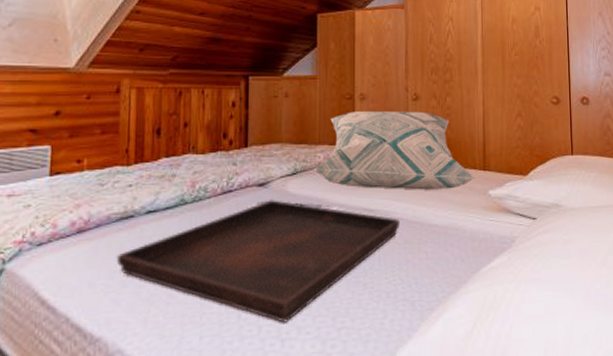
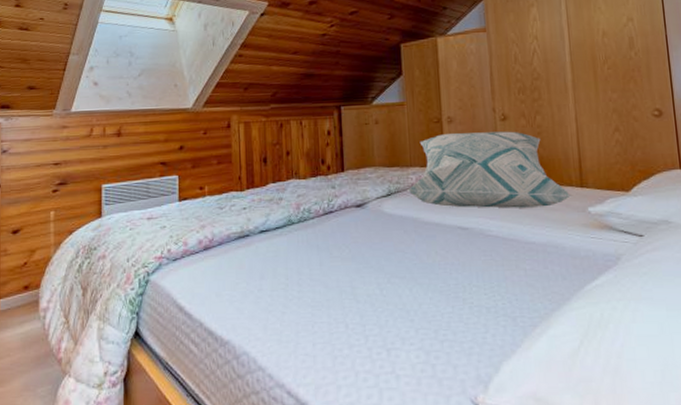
serving tray: present [116,200,400,323] -> none [237,219,496,334]

